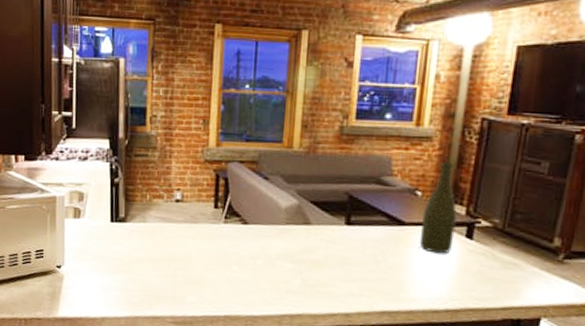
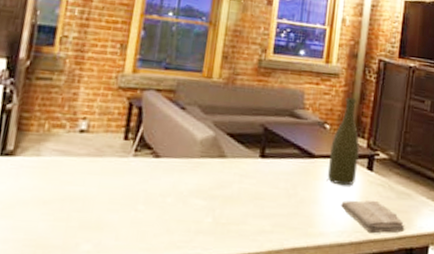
washcloth: none [435,268,511,303] -> present [341,200,405,234]

